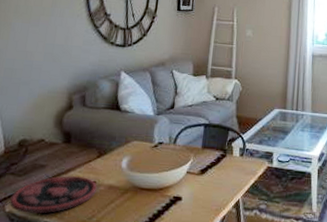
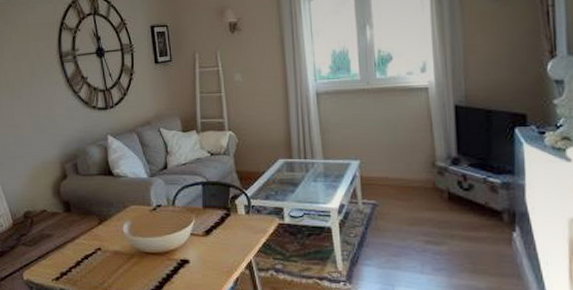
plate: present [10,176,97,214] -> none [26,244,103,281]

